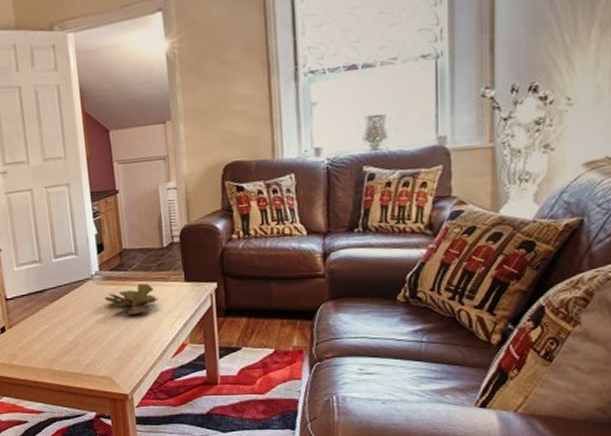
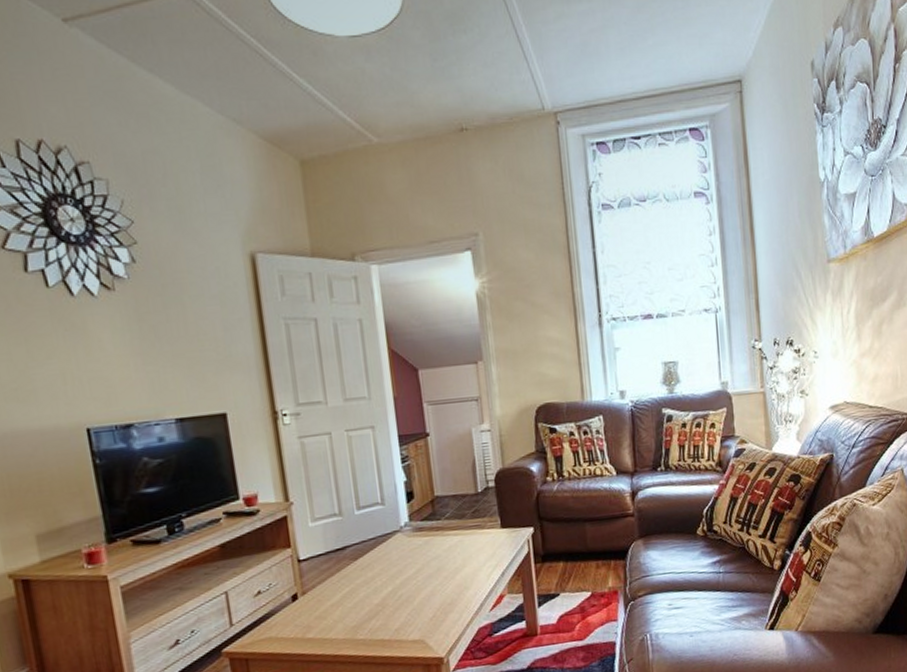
succulent plant: present [104,284,159,315] -> none [415,532,475,568]

